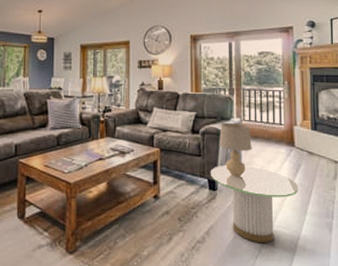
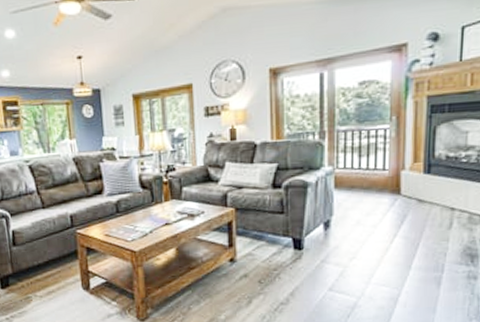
side table: present [210,166,299,243] -> none [294,220,403,302]
table lamp: present [219,122,252,177] -> none [306,172,347,234]

